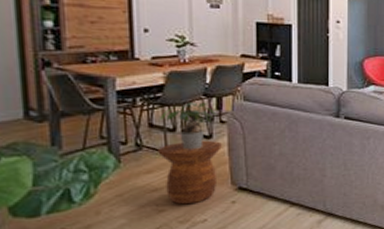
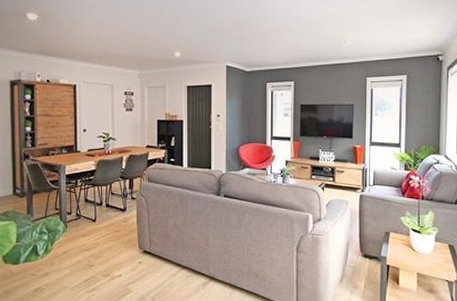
potted plant: present [158,102,218,150] -> none [91,183,130,220]
side table: present [158,140,222,205] -> none [90,212,132,262]

